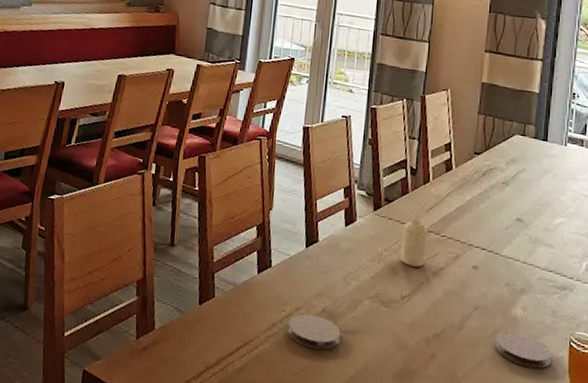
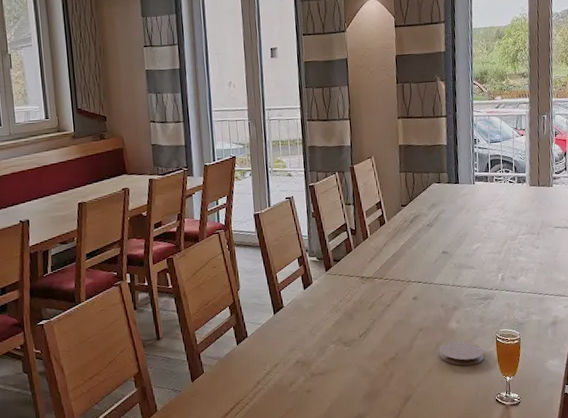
coaster: present [288,314,341,350] -> none [270,367,316,394]
candle: present [401,220,428,267] -> none [352,271,374,309]

